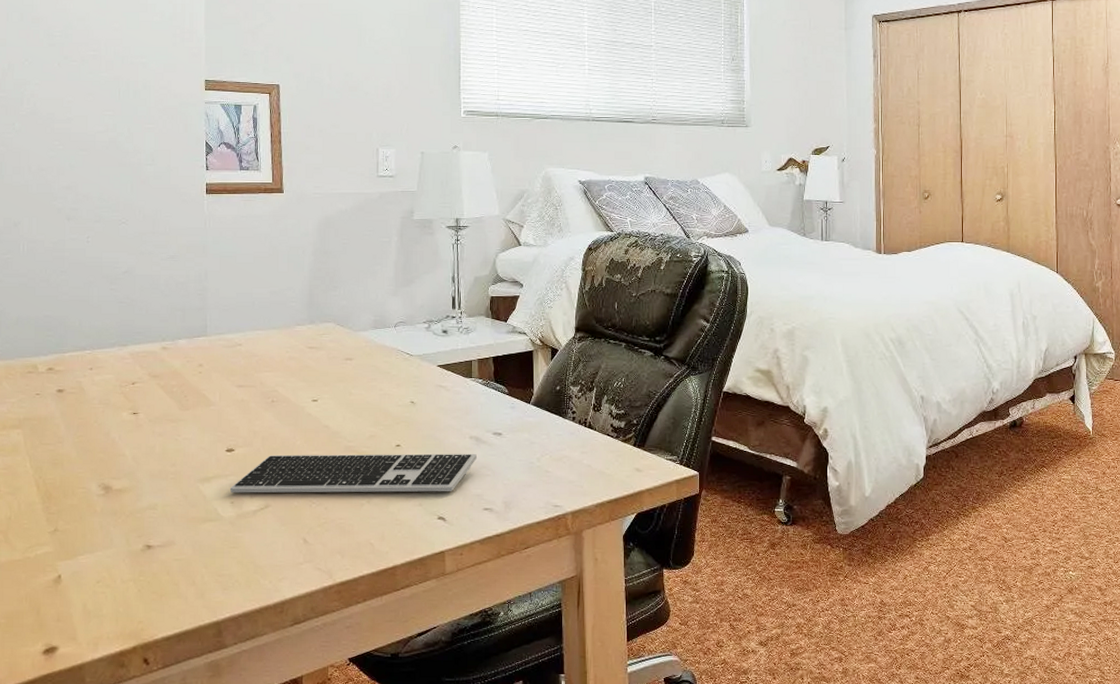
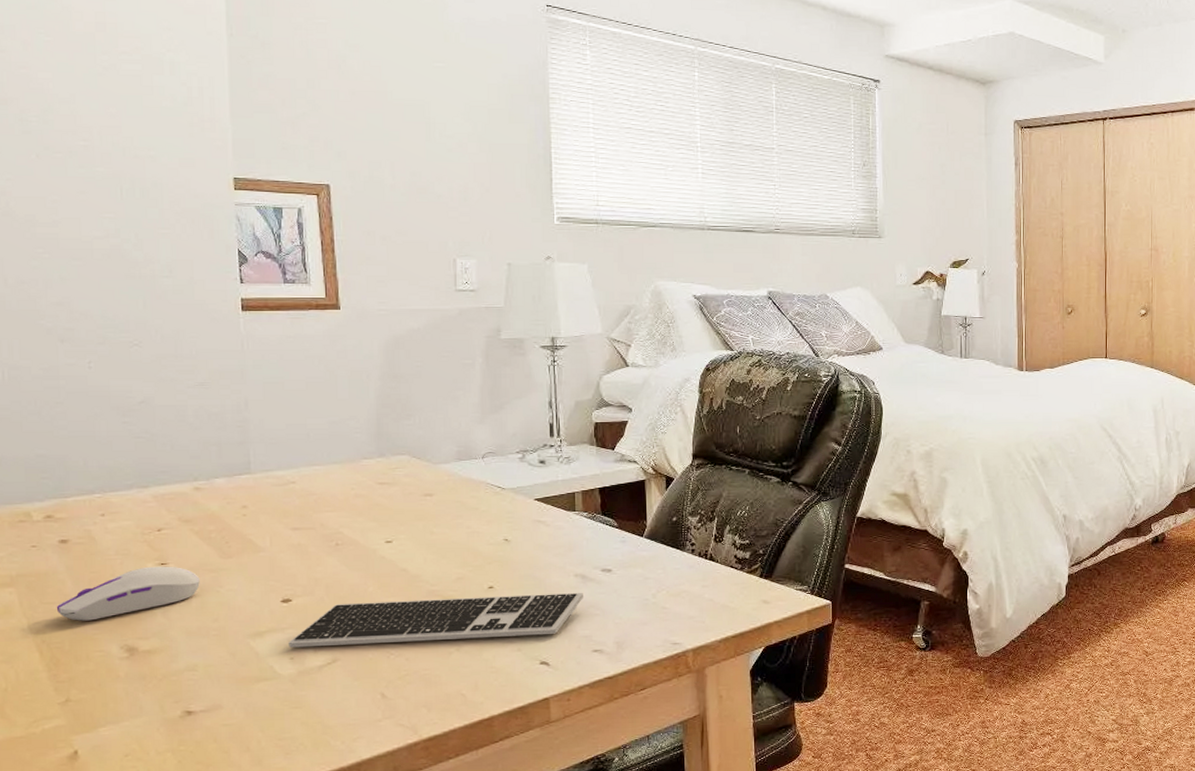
computer mouse: none [51,415,163,461] -> present [56,566,200,621]

